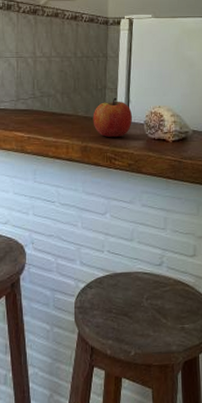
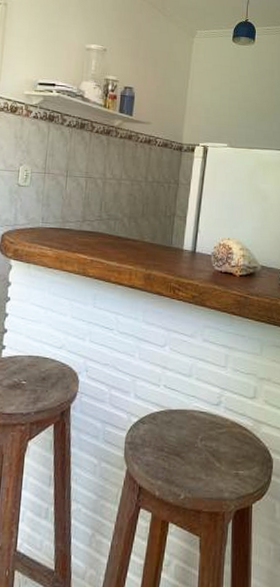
apple: present [93,97,133,138] -> none [159,226,201,268]

